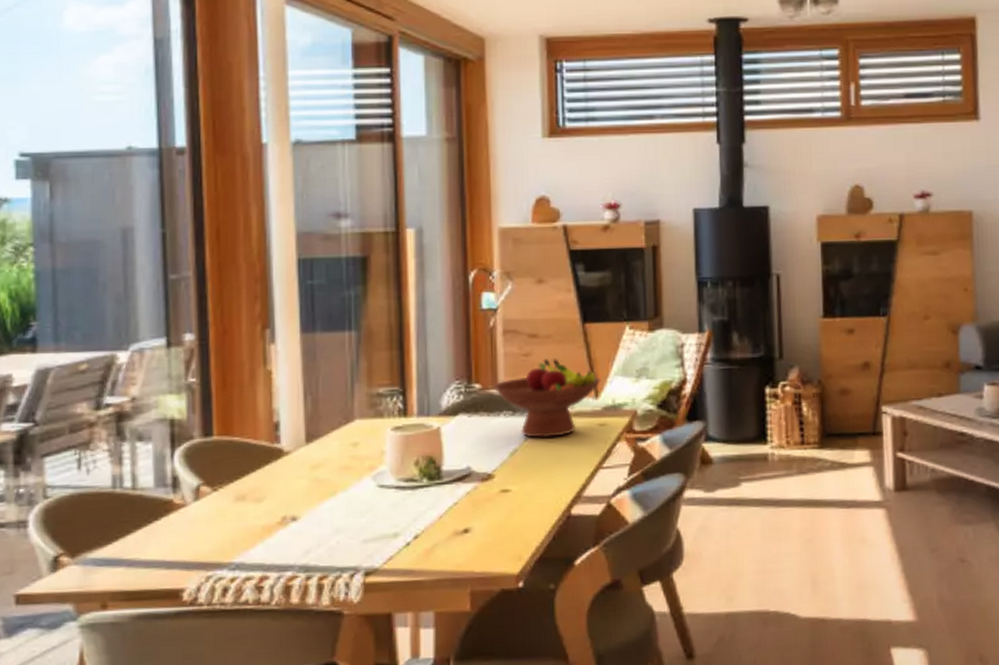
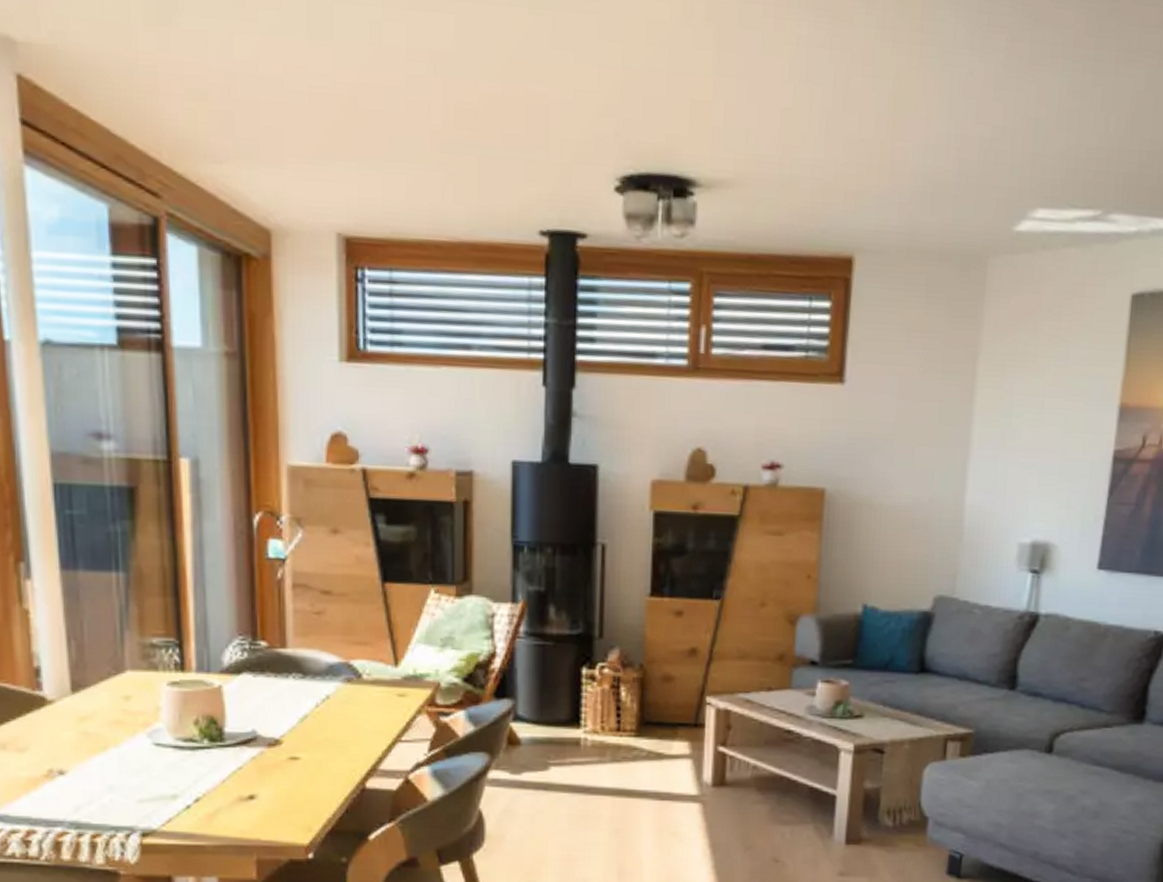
fruit bowl: present [493,359,601,439] -> none [281,619,402,706]

